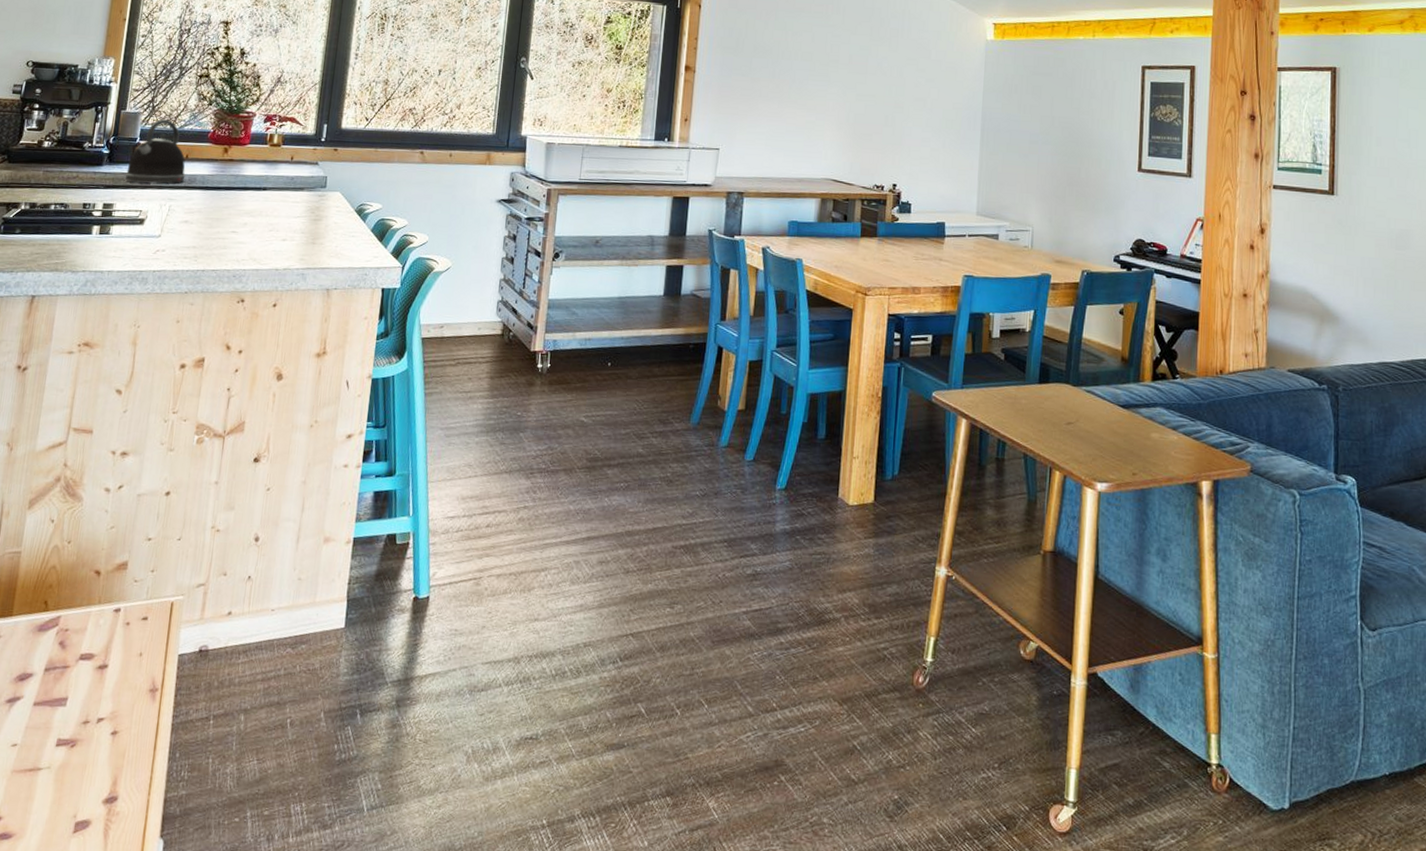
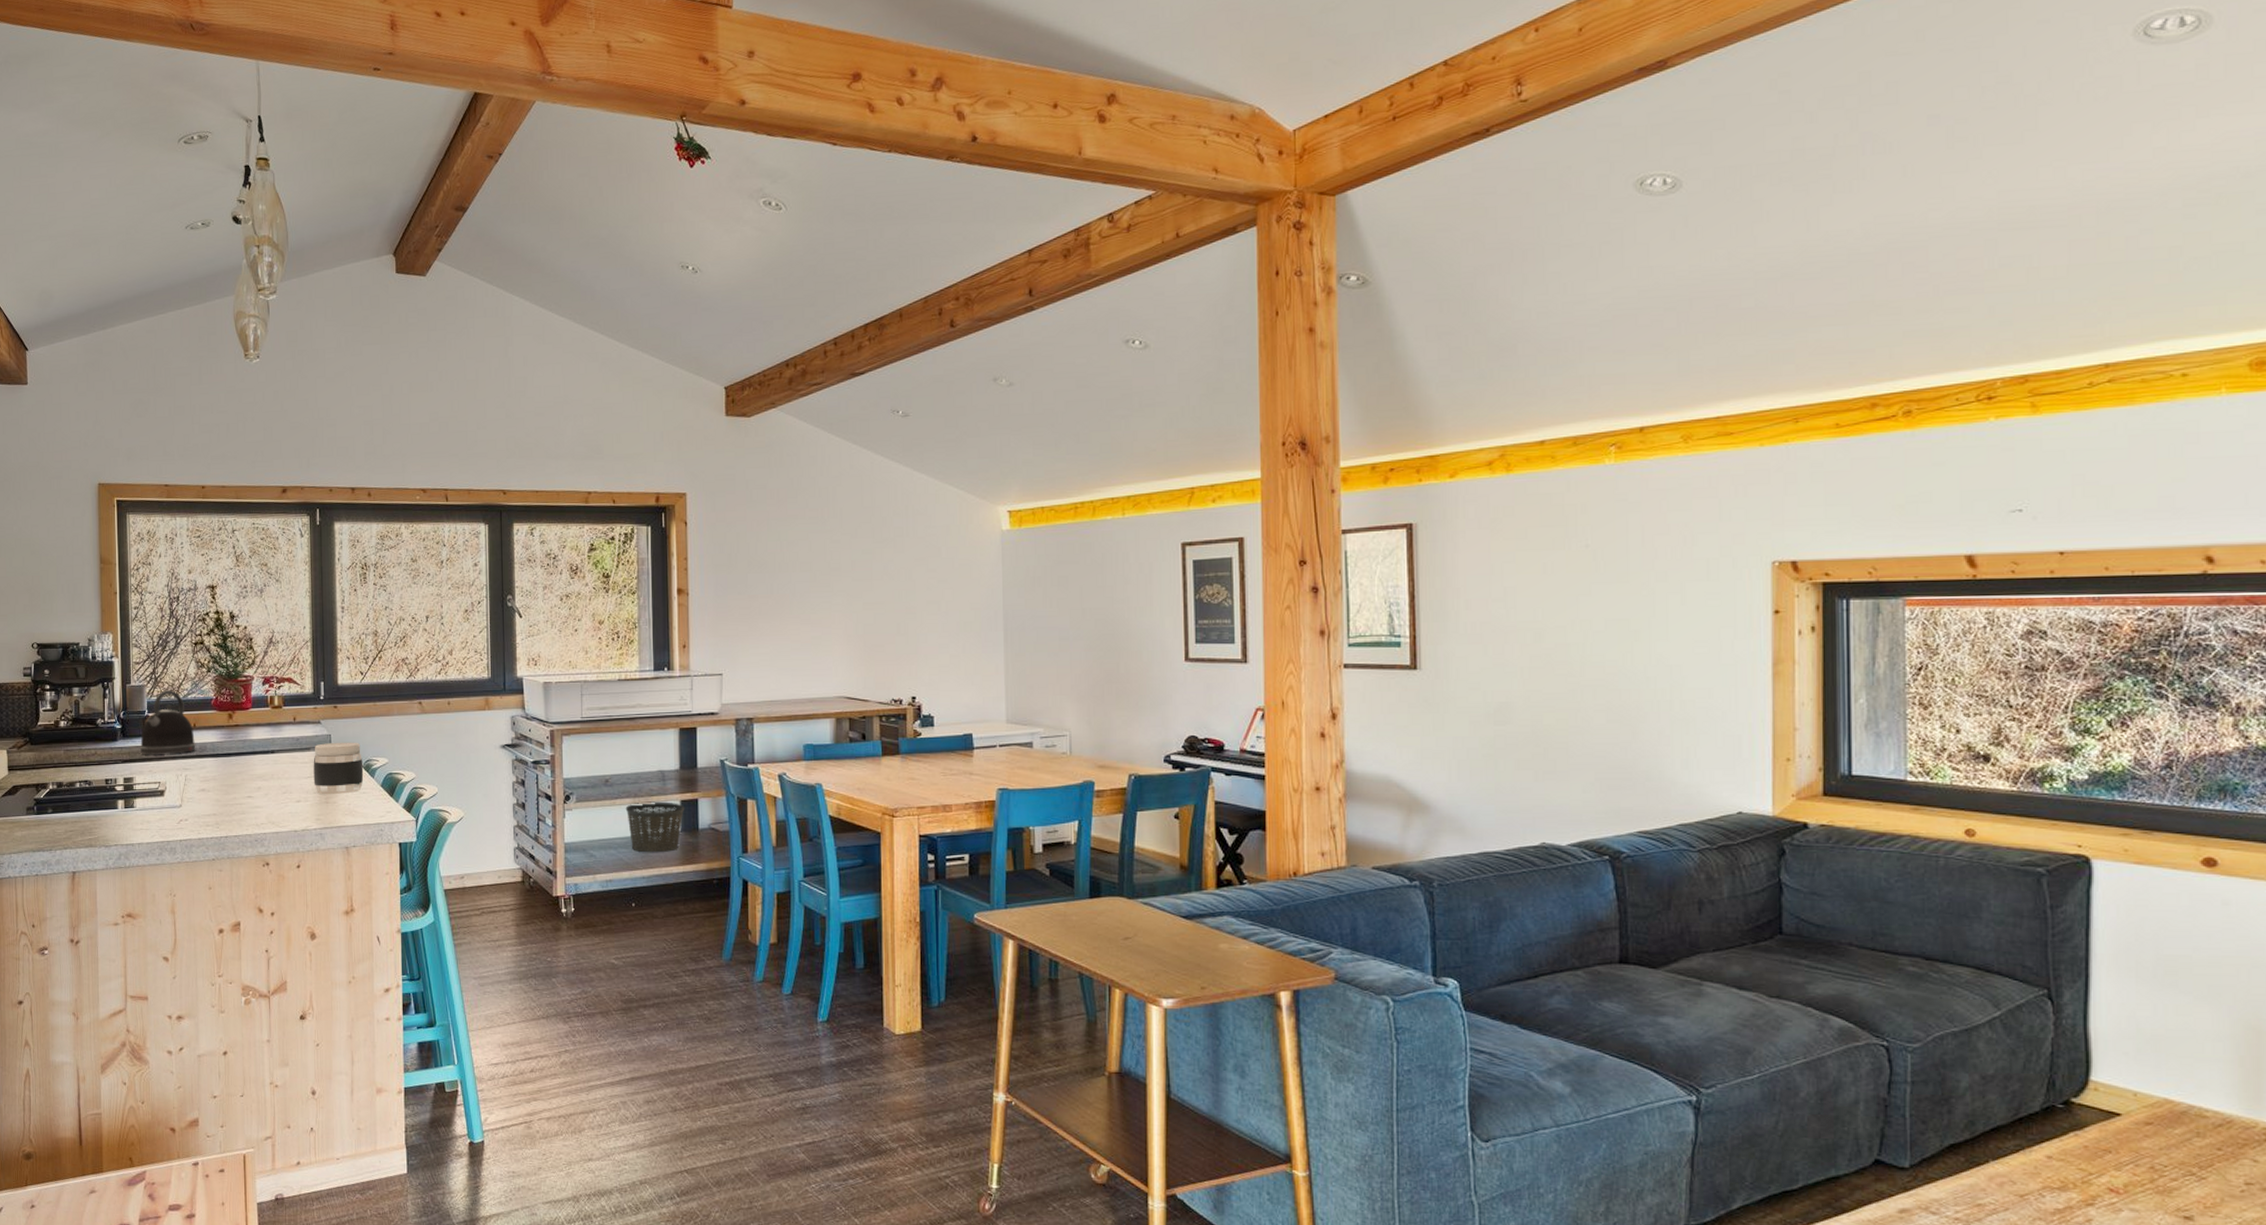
jar: none [302,184,356,236] -> present [313,742,364,795]
basket: none [612,264,670,316] -> present [625,801,685,853]

